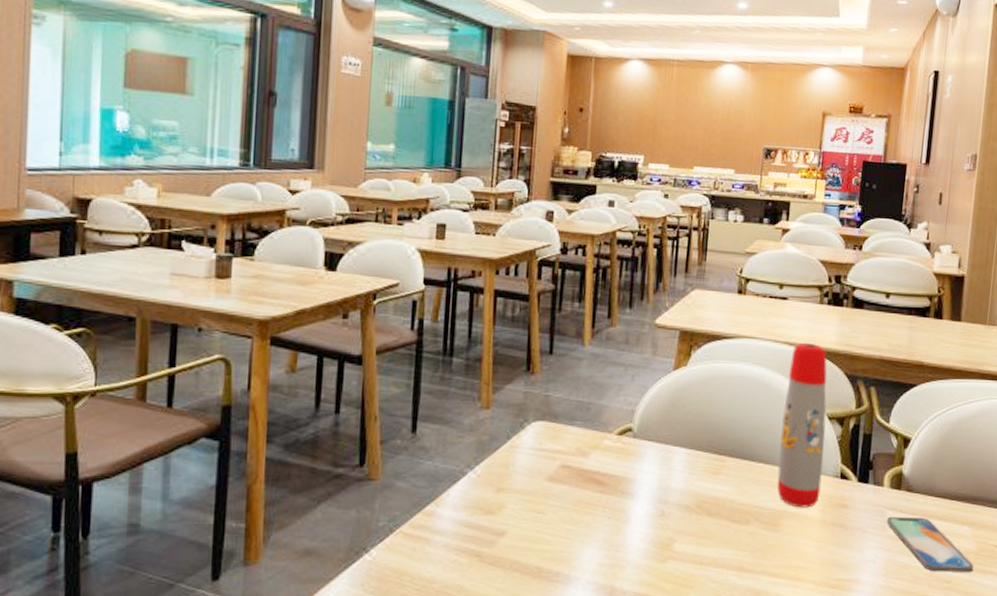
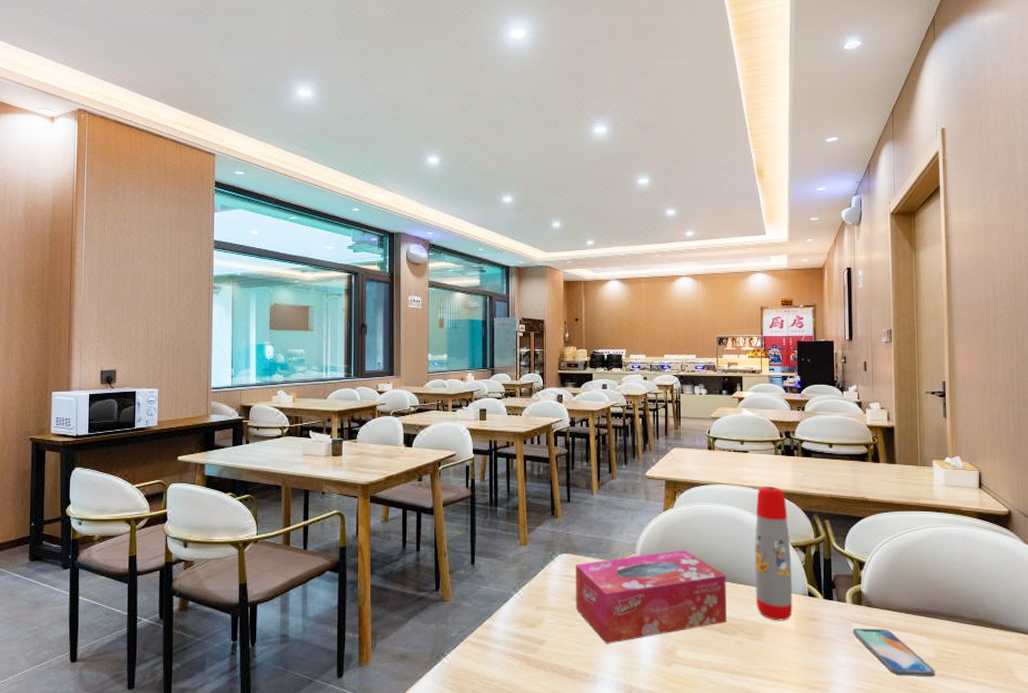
tissue box: none [549,418,744,536] -> present [576,549,727,644]

